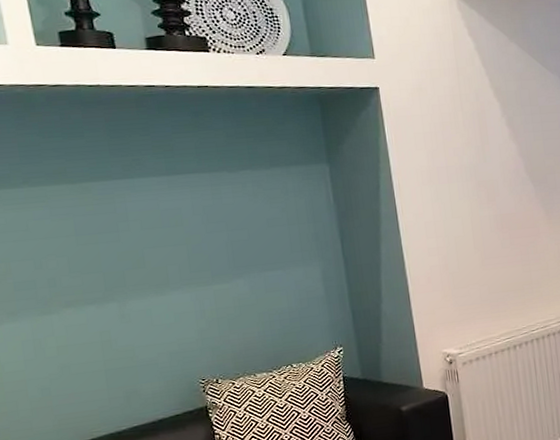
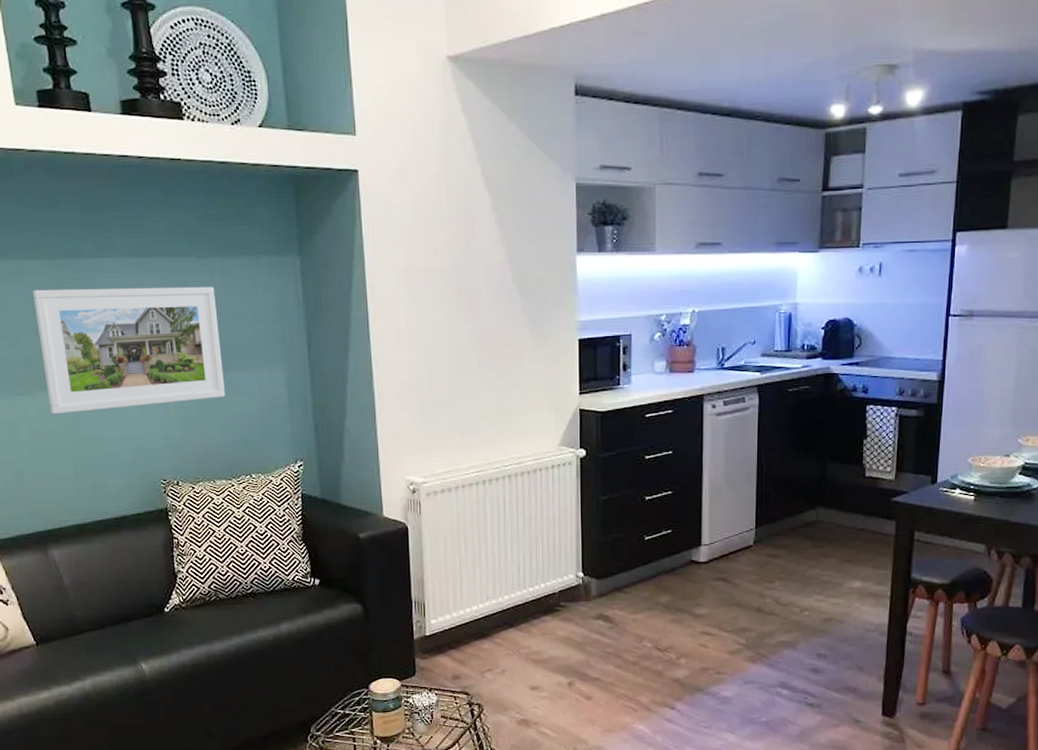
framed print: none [57,196,262,329] -> present [32,286,225,415]

